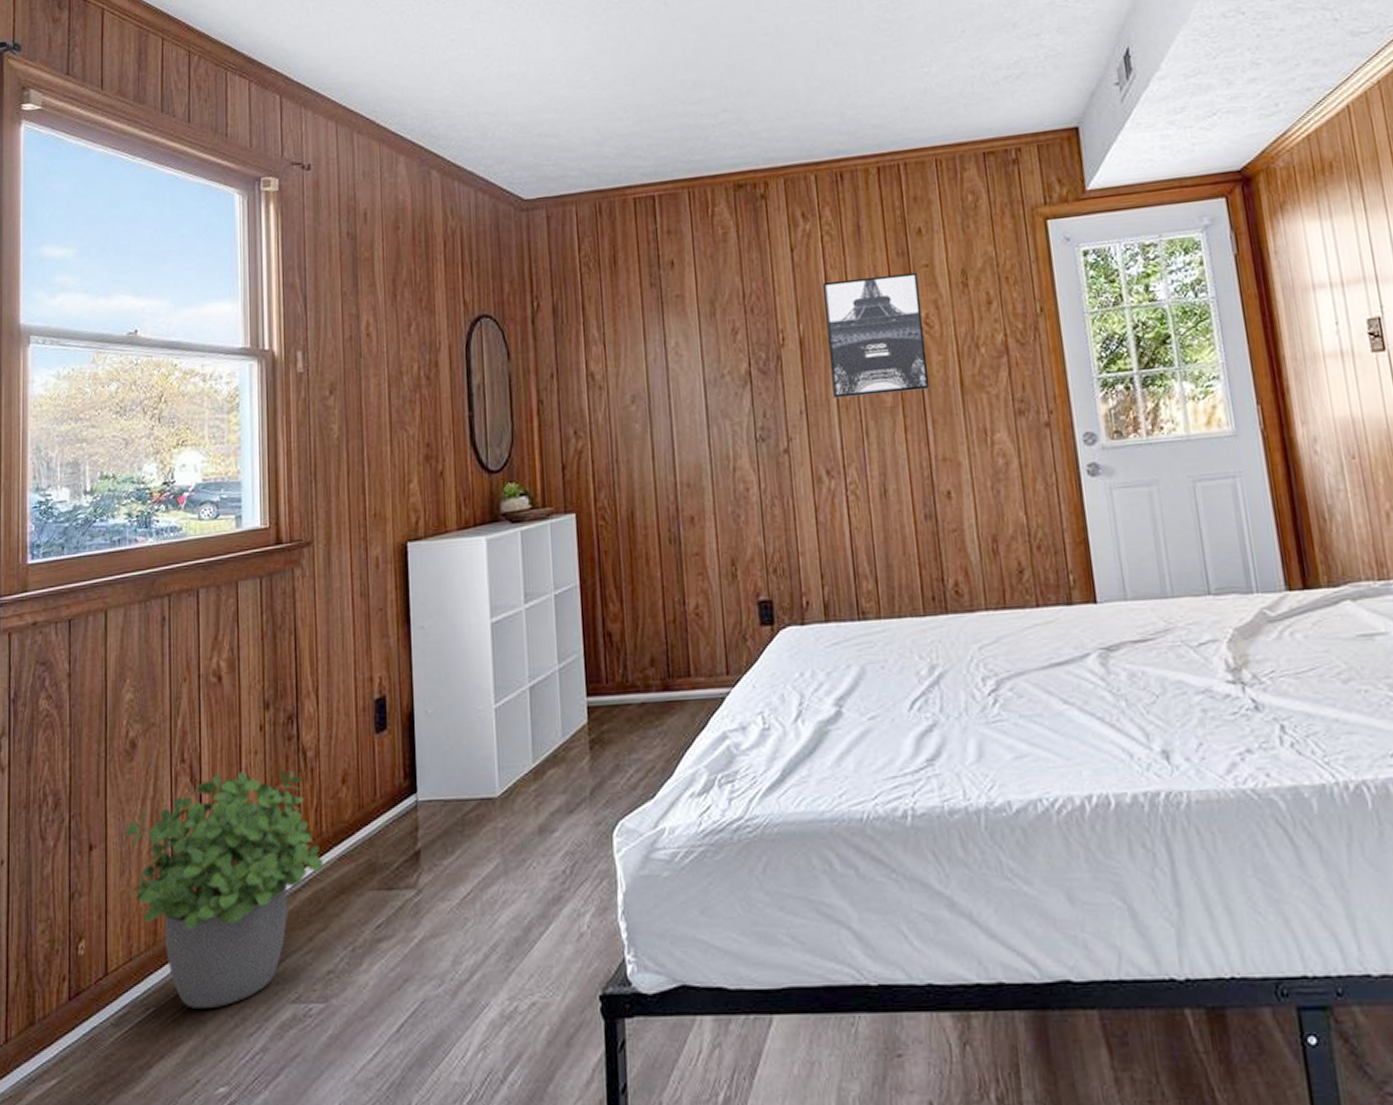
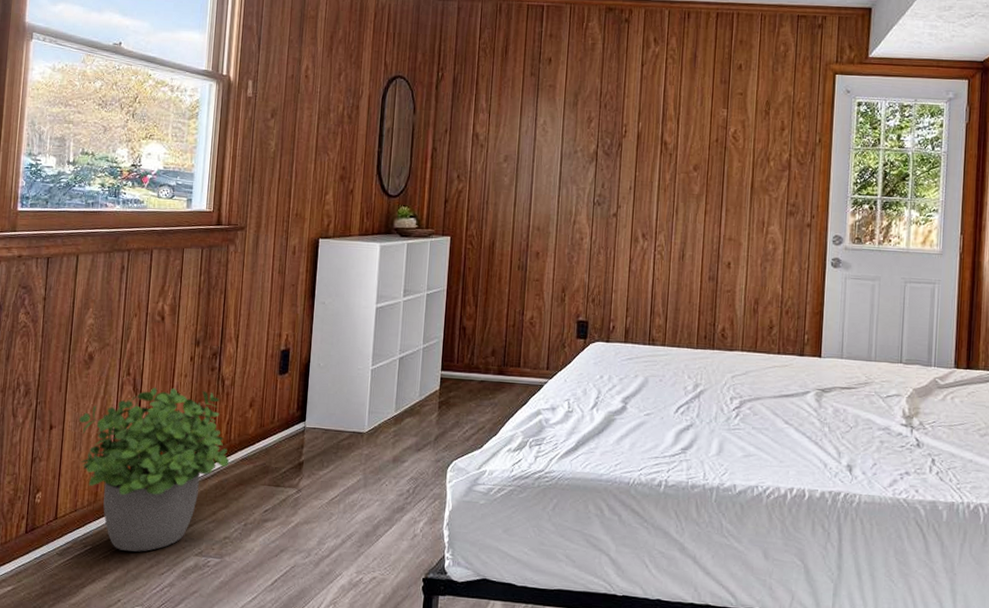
wall art: present [823,272,930,398] -> none [656,93,734,186]

